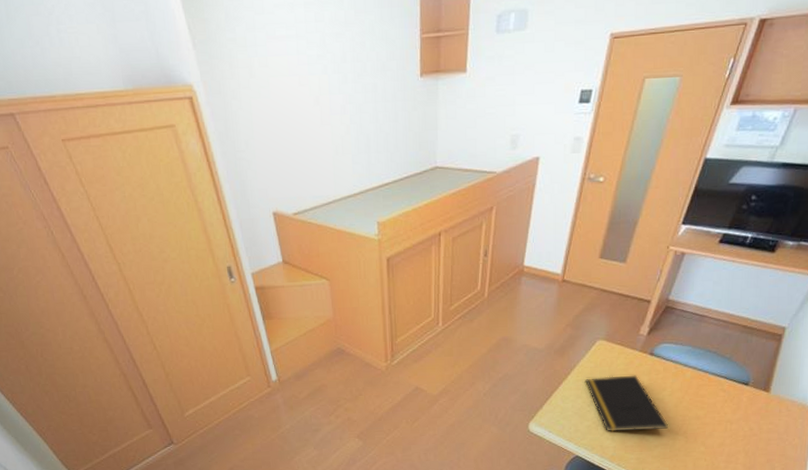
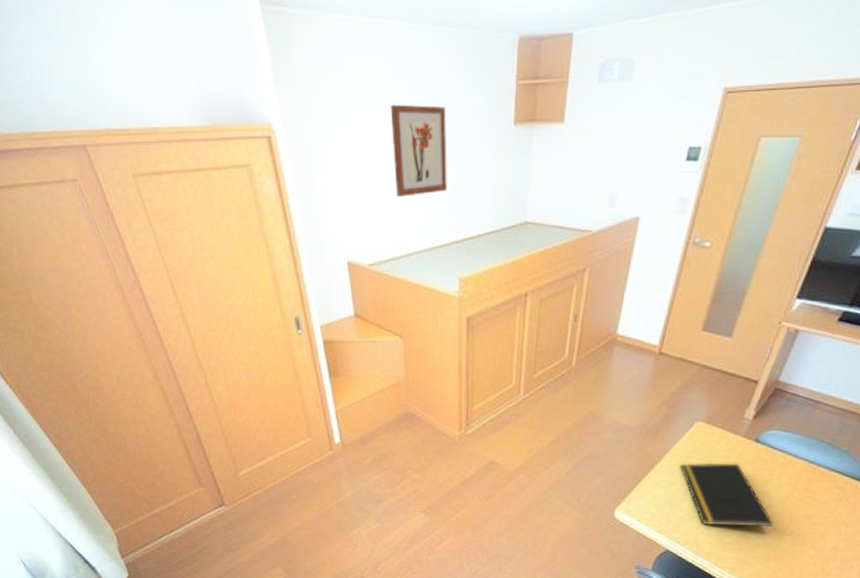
wall art: none [304,61,362,149] -> present [390,104,447,197]

